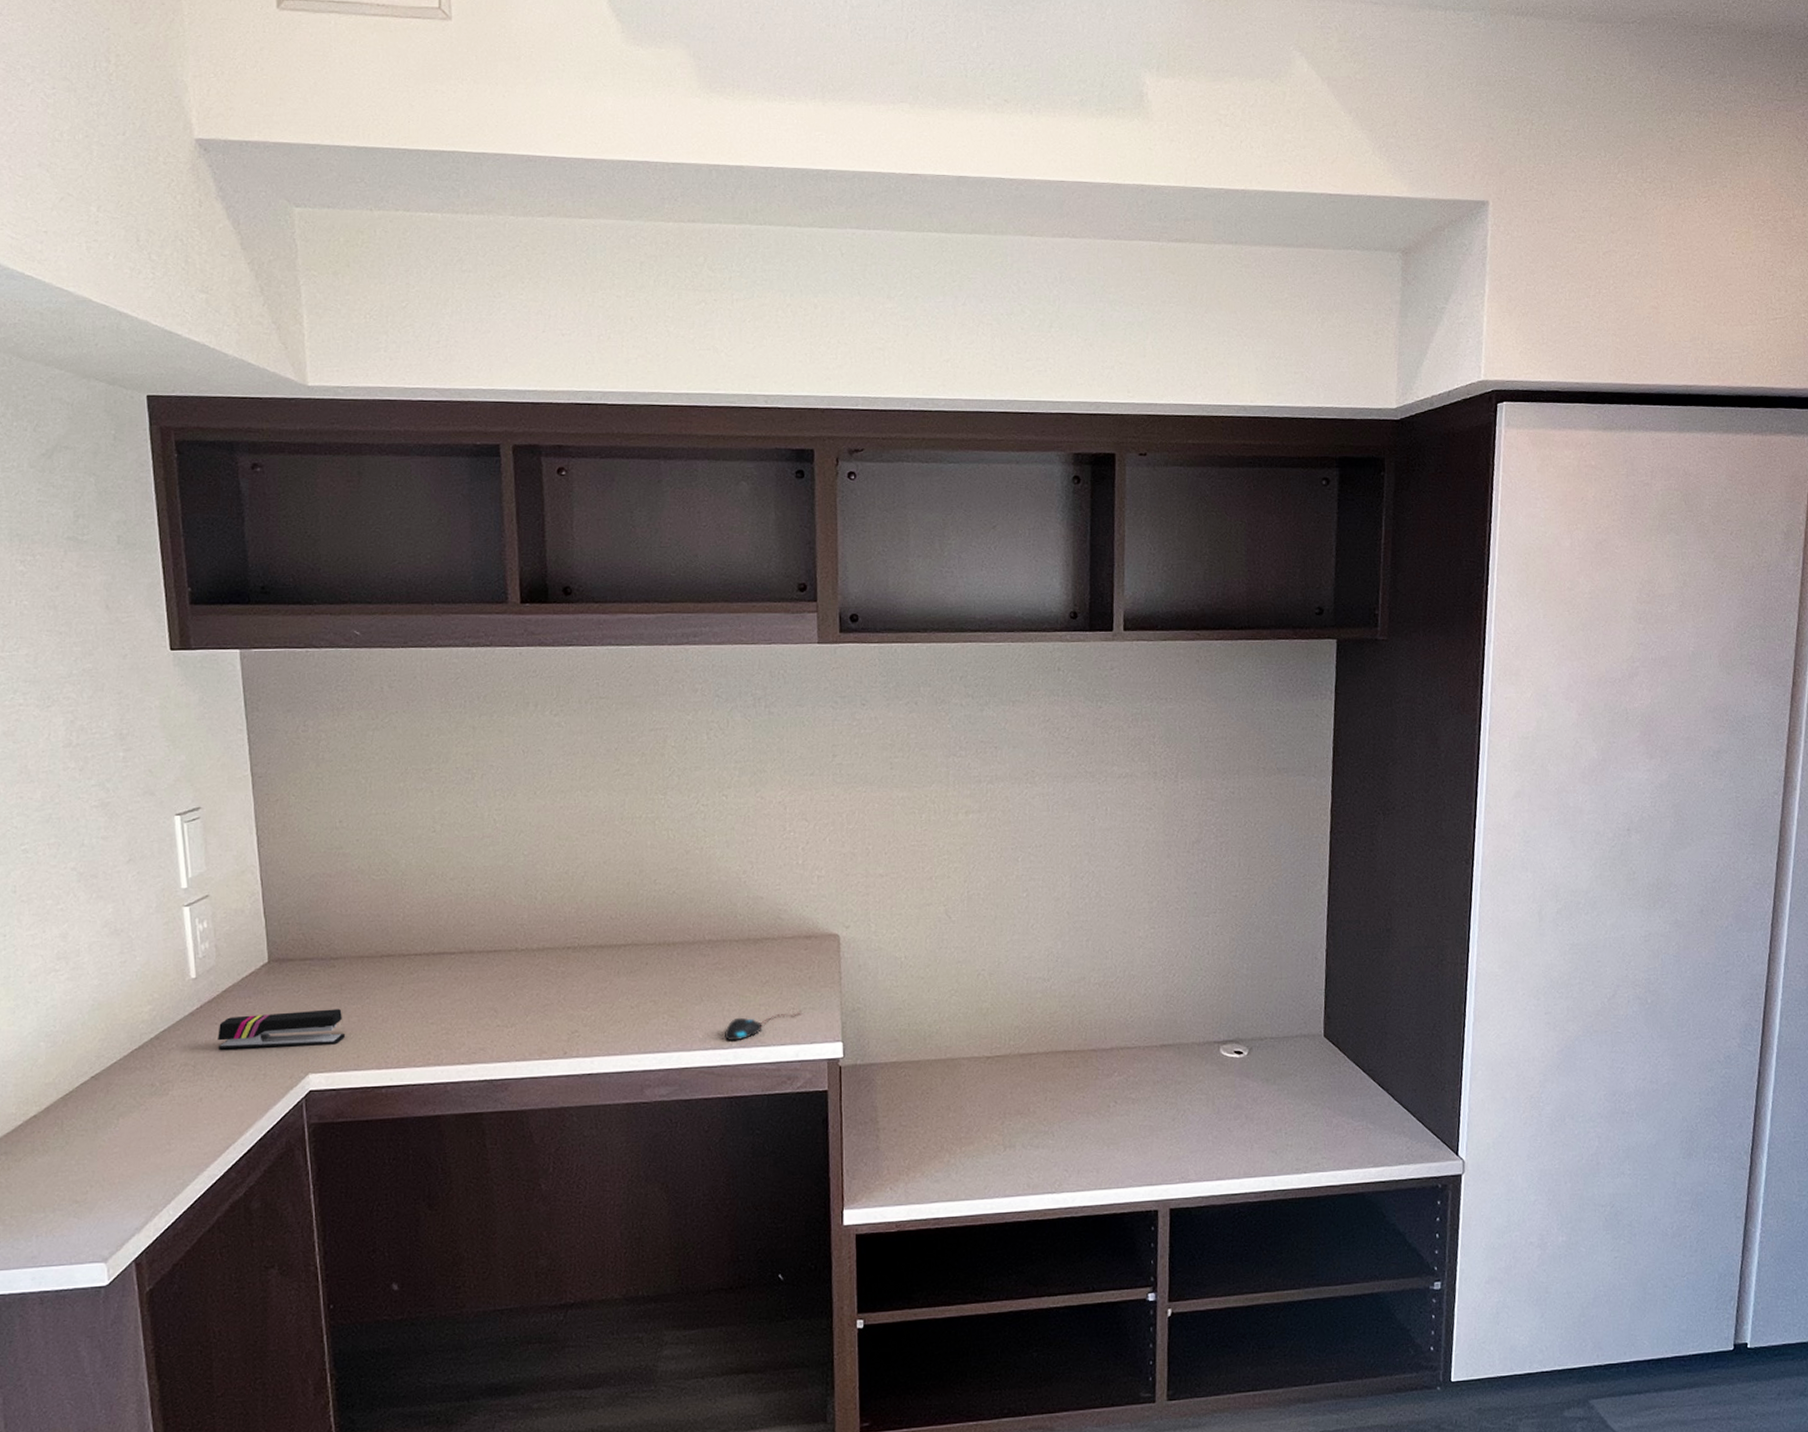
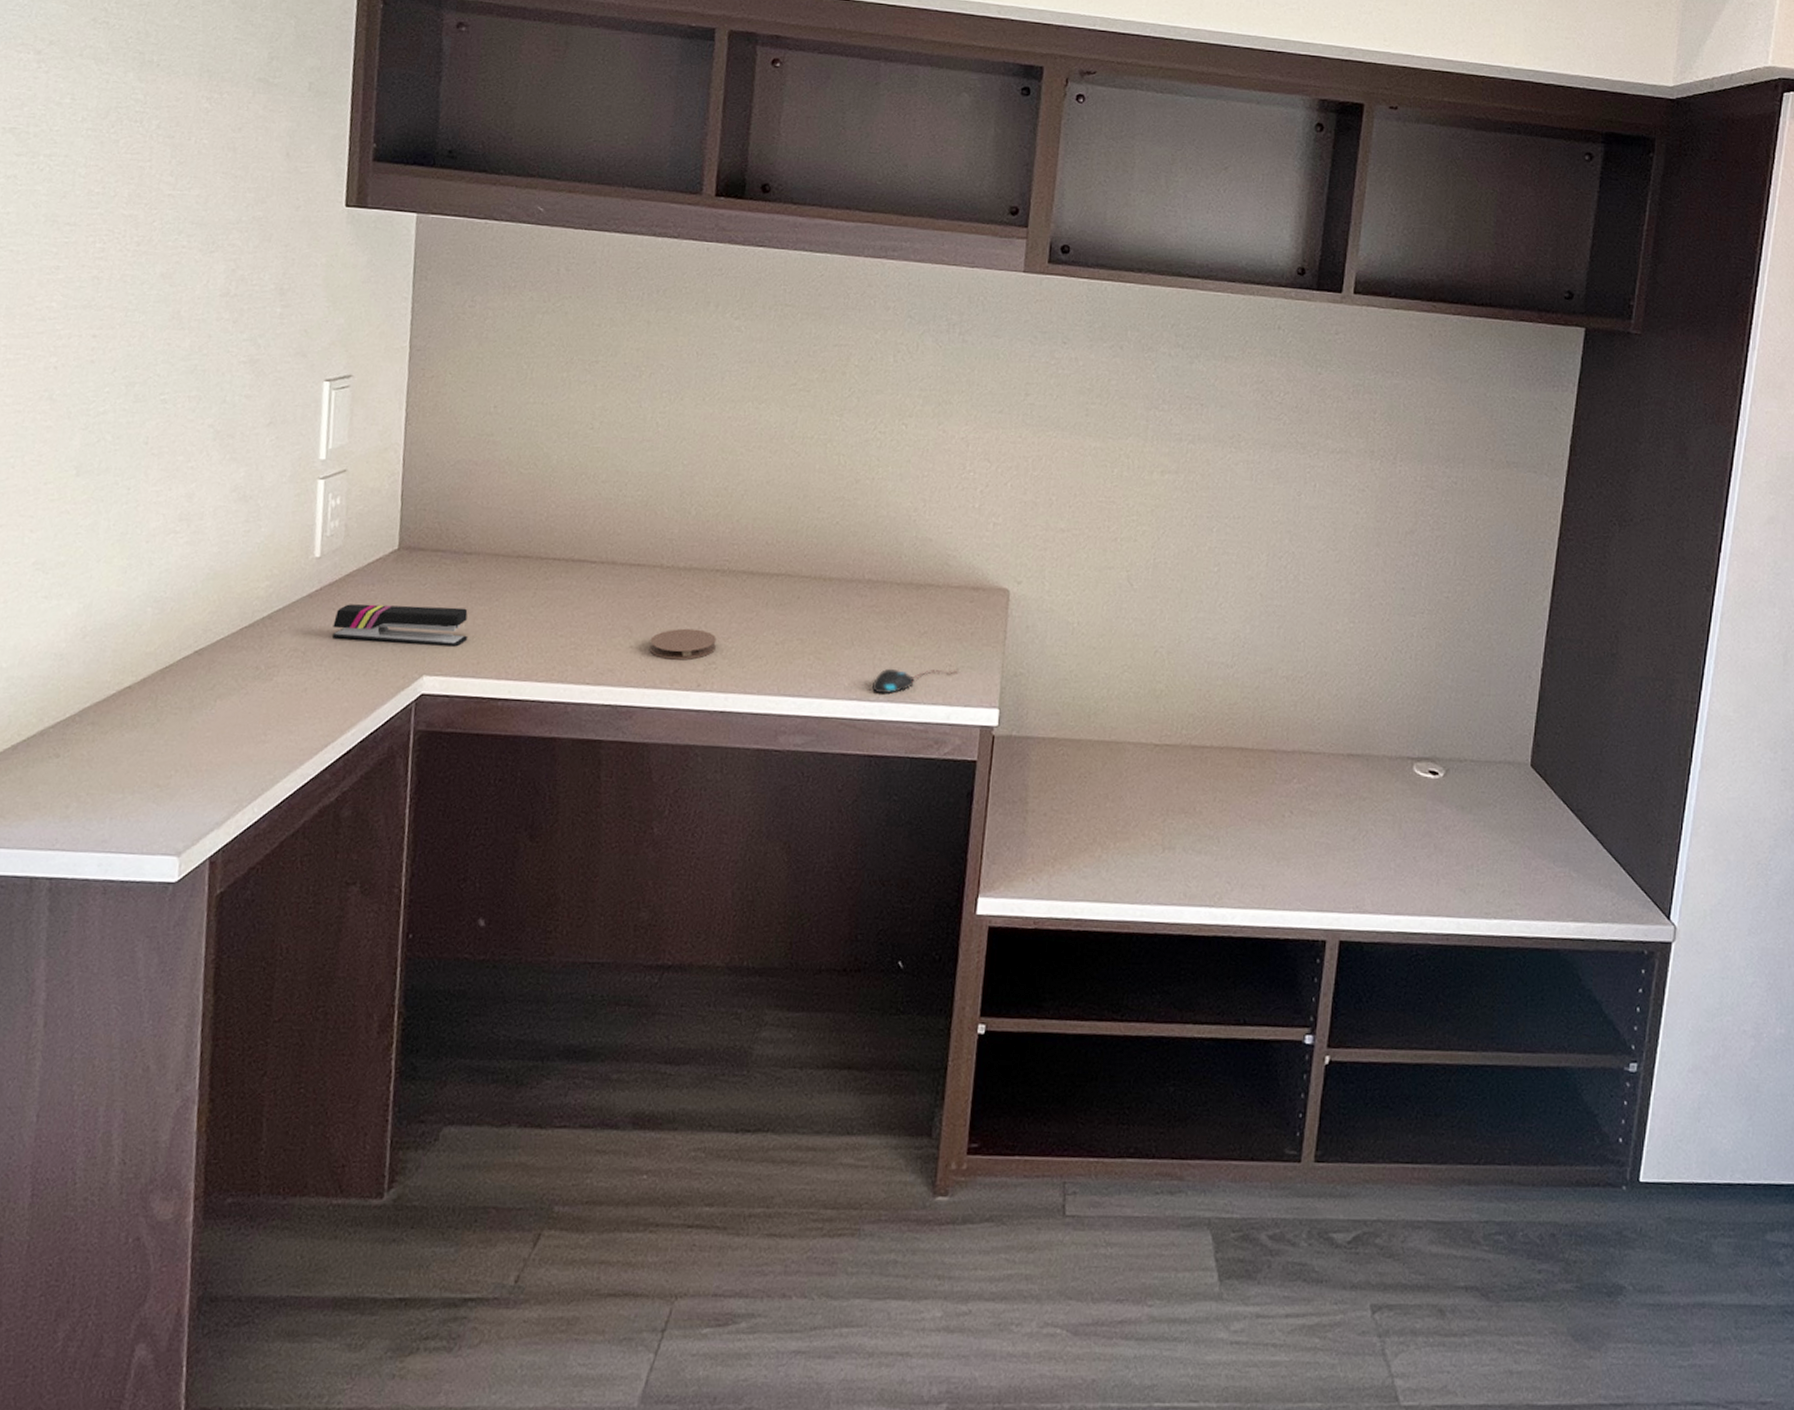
coaster: none [515,1003,576,1033] -> present [649,628,717,660]

